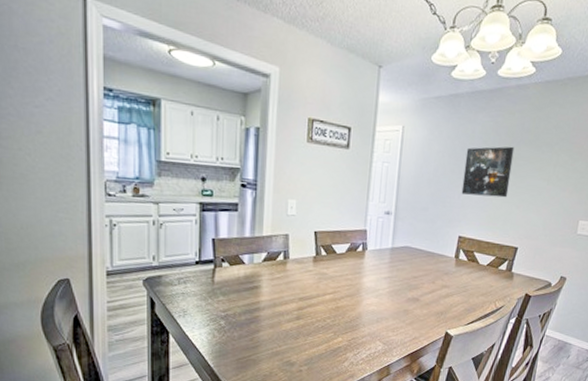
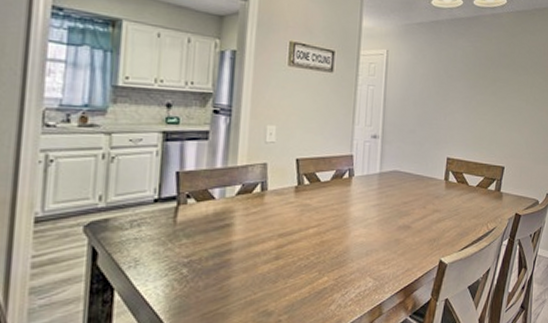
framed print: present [461,146,515,198] -> none [447,69,494,118]

